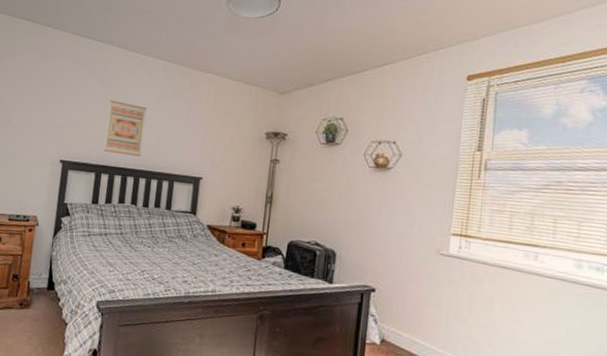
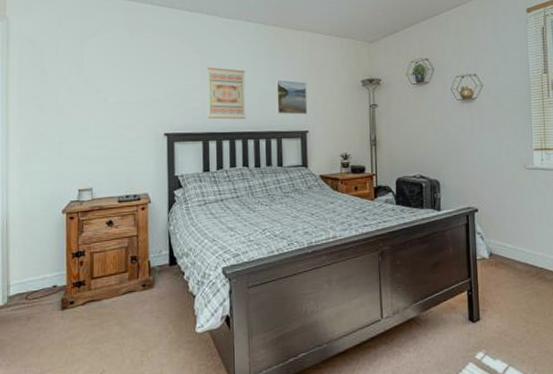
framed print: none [172,121,208,161] -> present [275,80,308,115]

